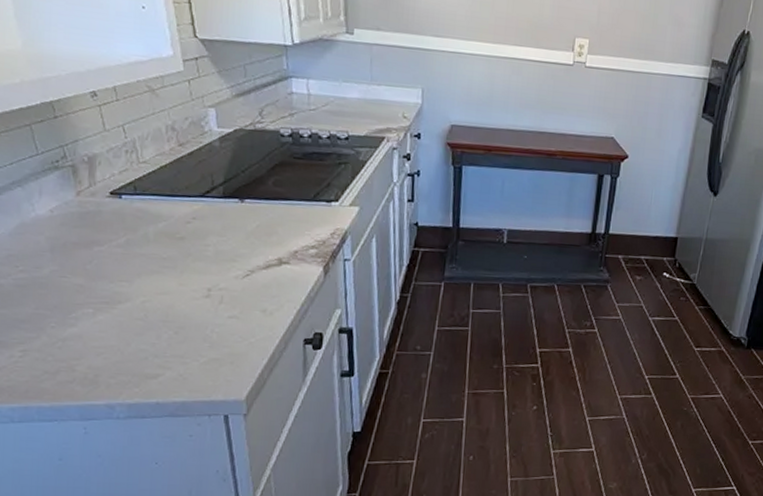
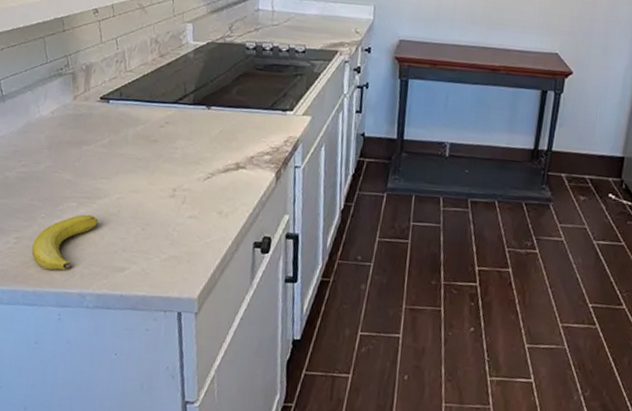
banana: none [43,320,122,382] -> present [31,214,99,270]

